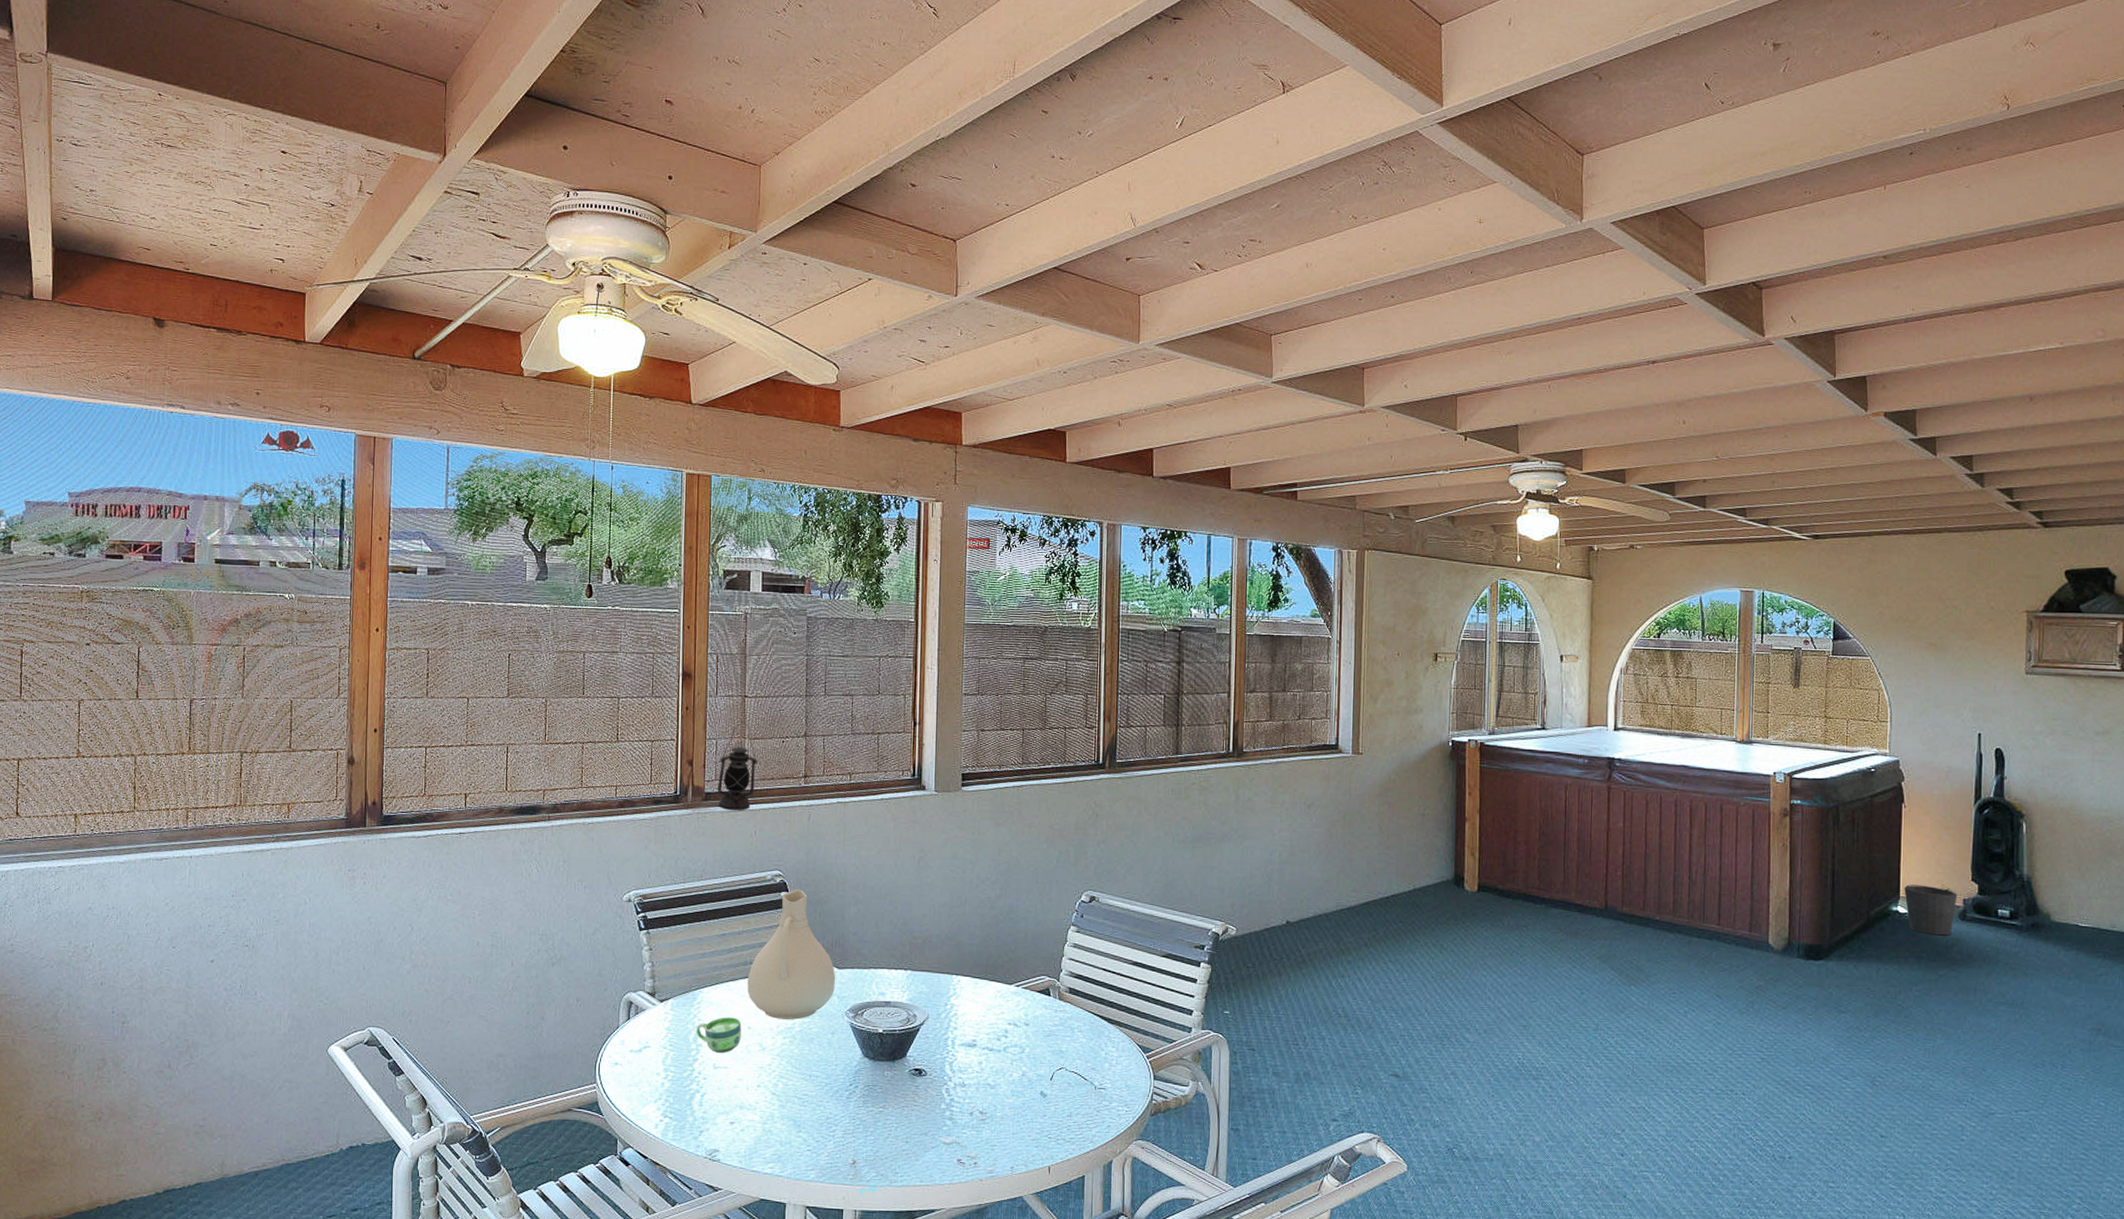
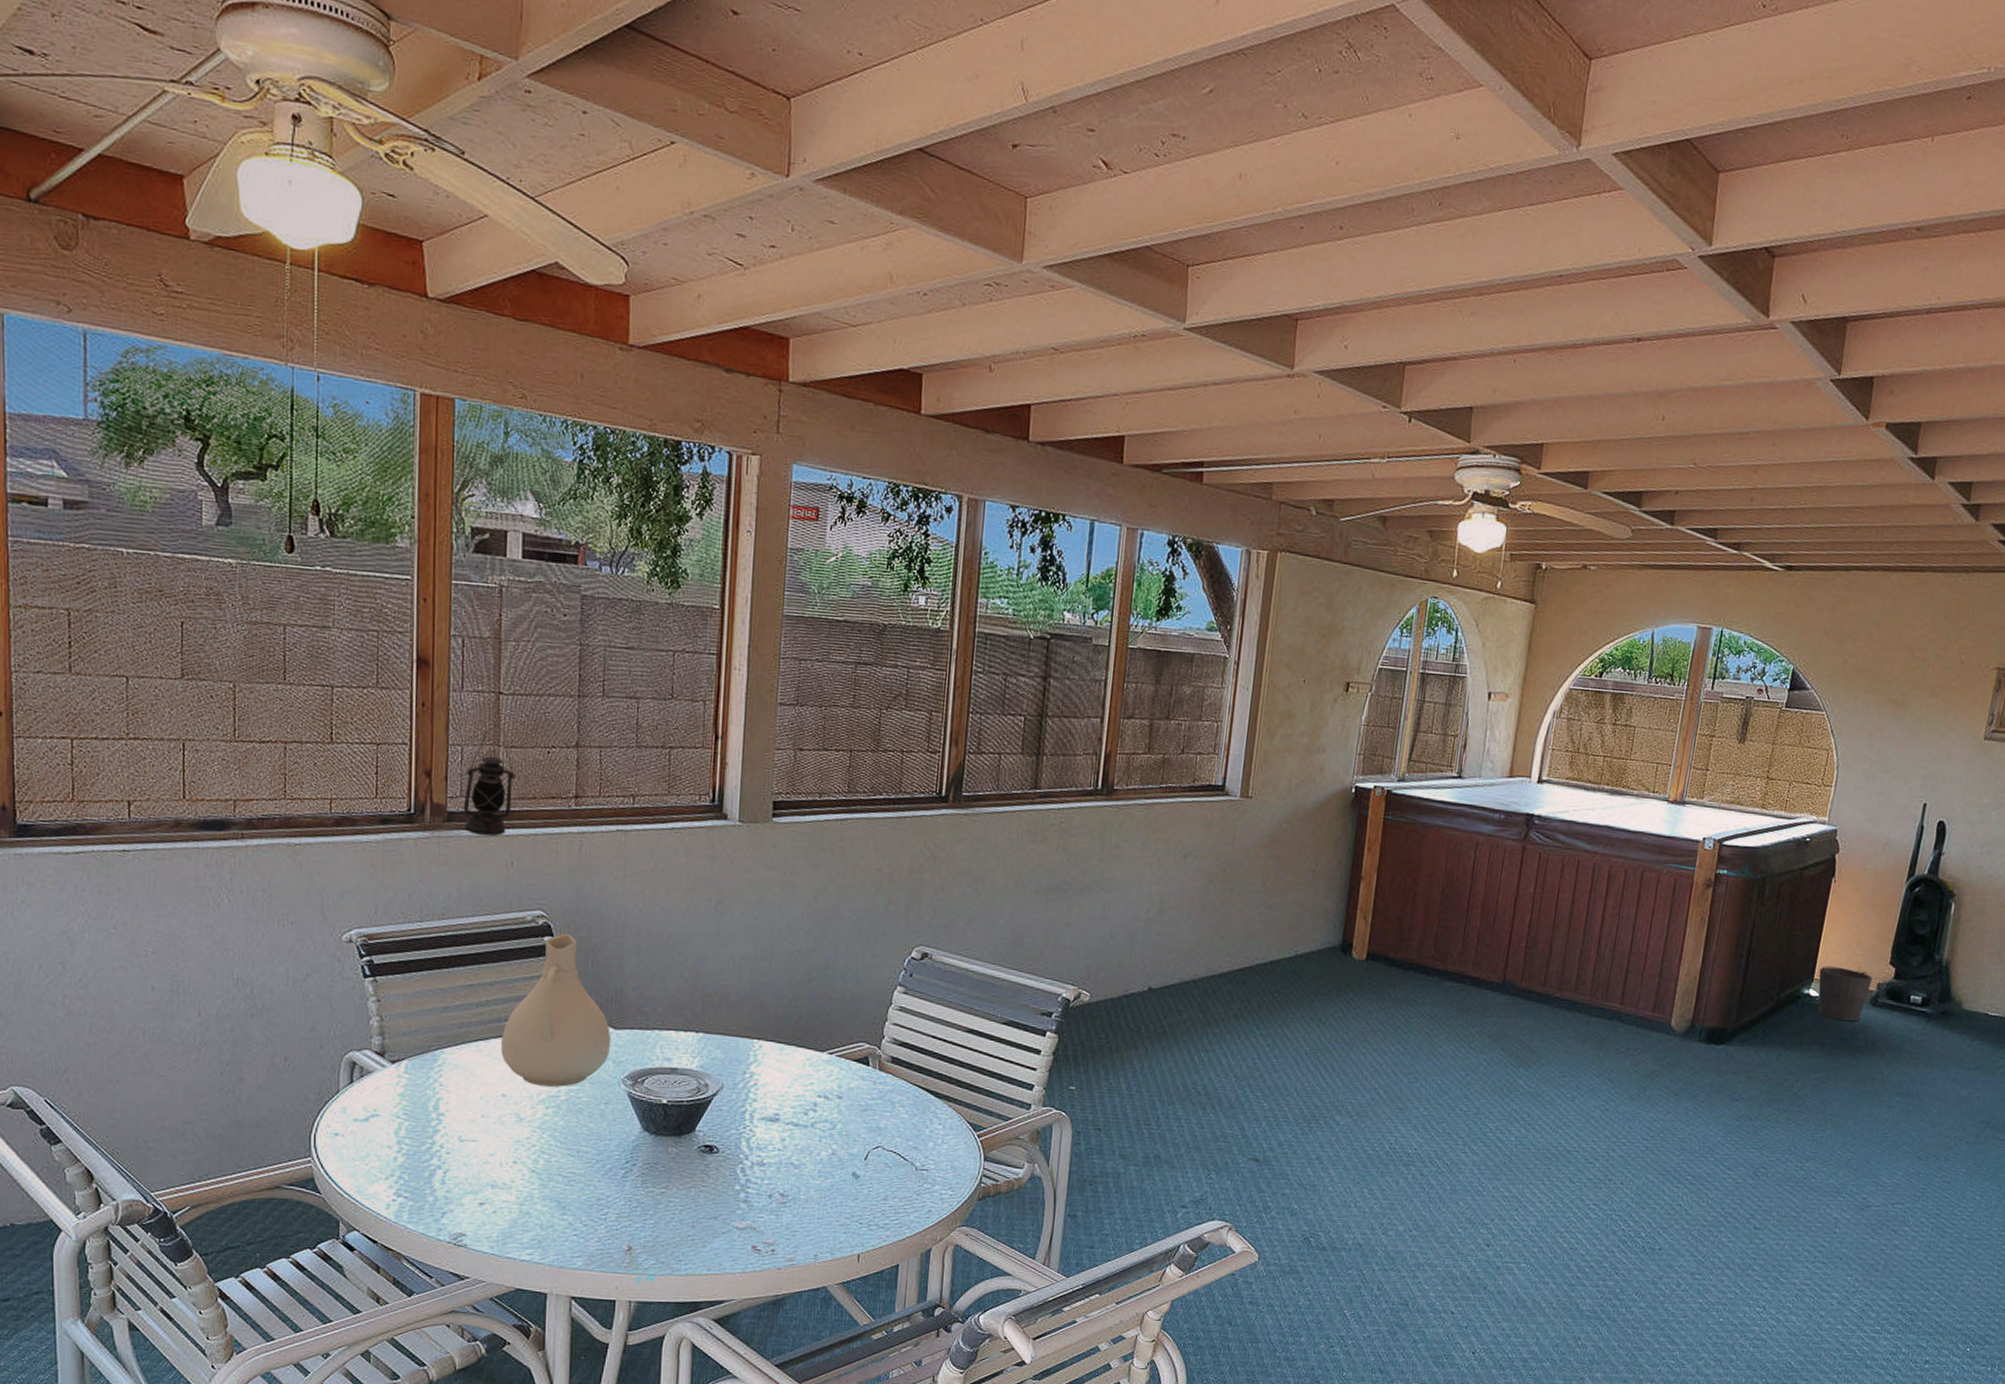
cup: present [696,1017,742,1054] -> none [437,1082,494,1125]

